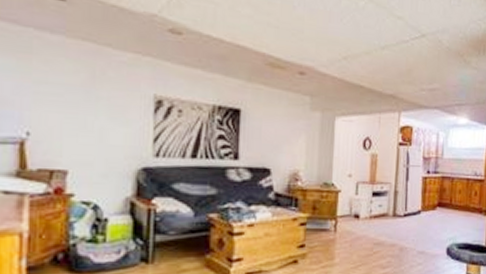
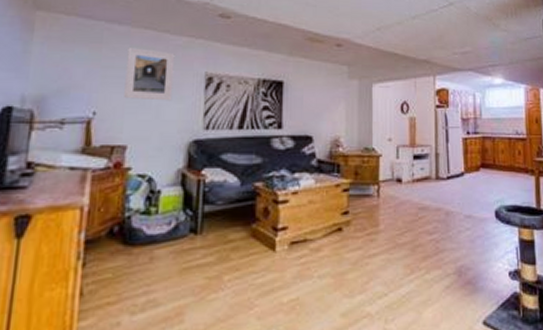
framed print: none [62,60,119,124] -> present [124,46,175,101]

